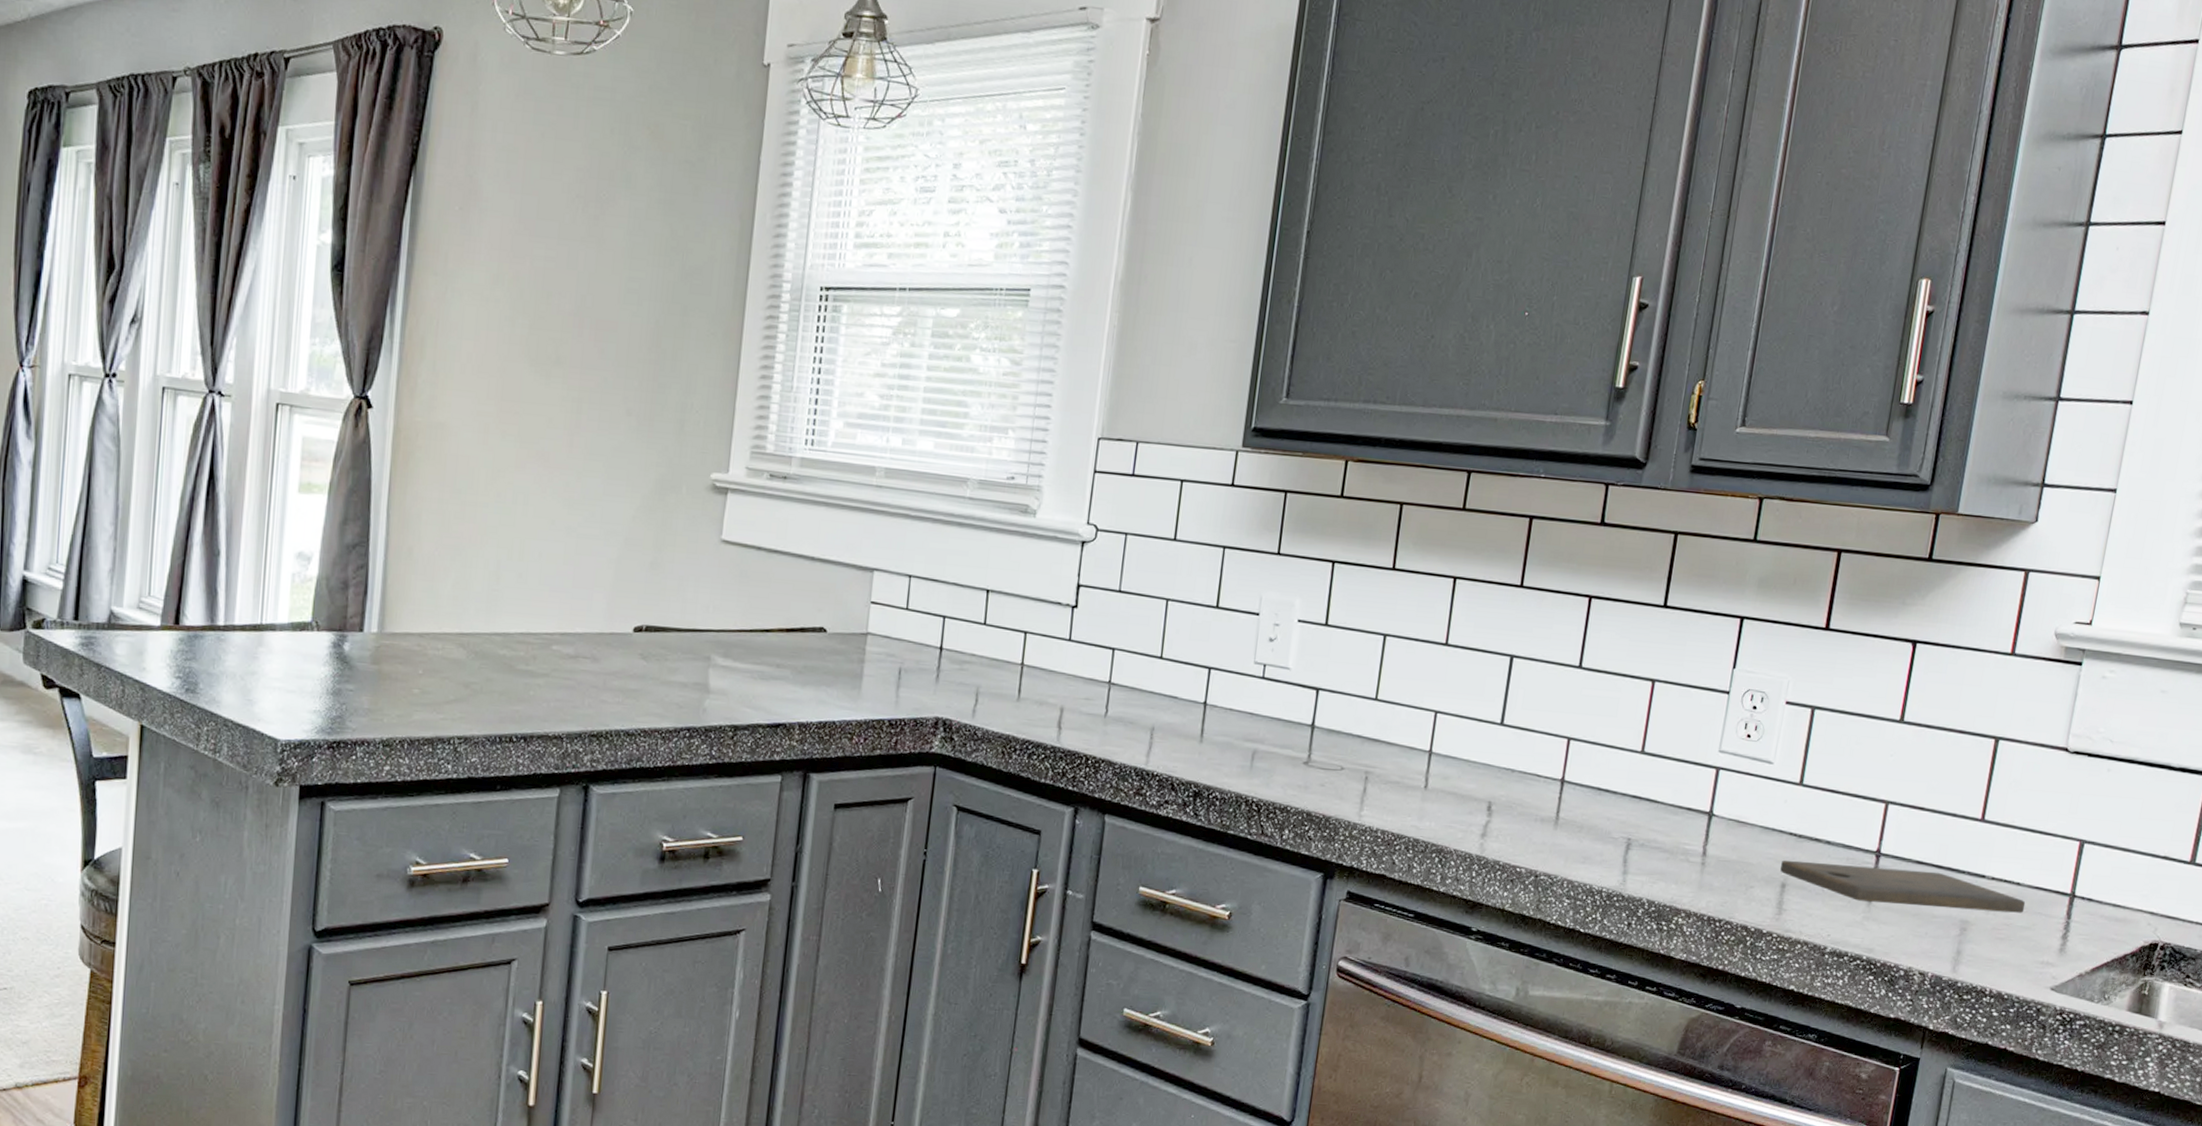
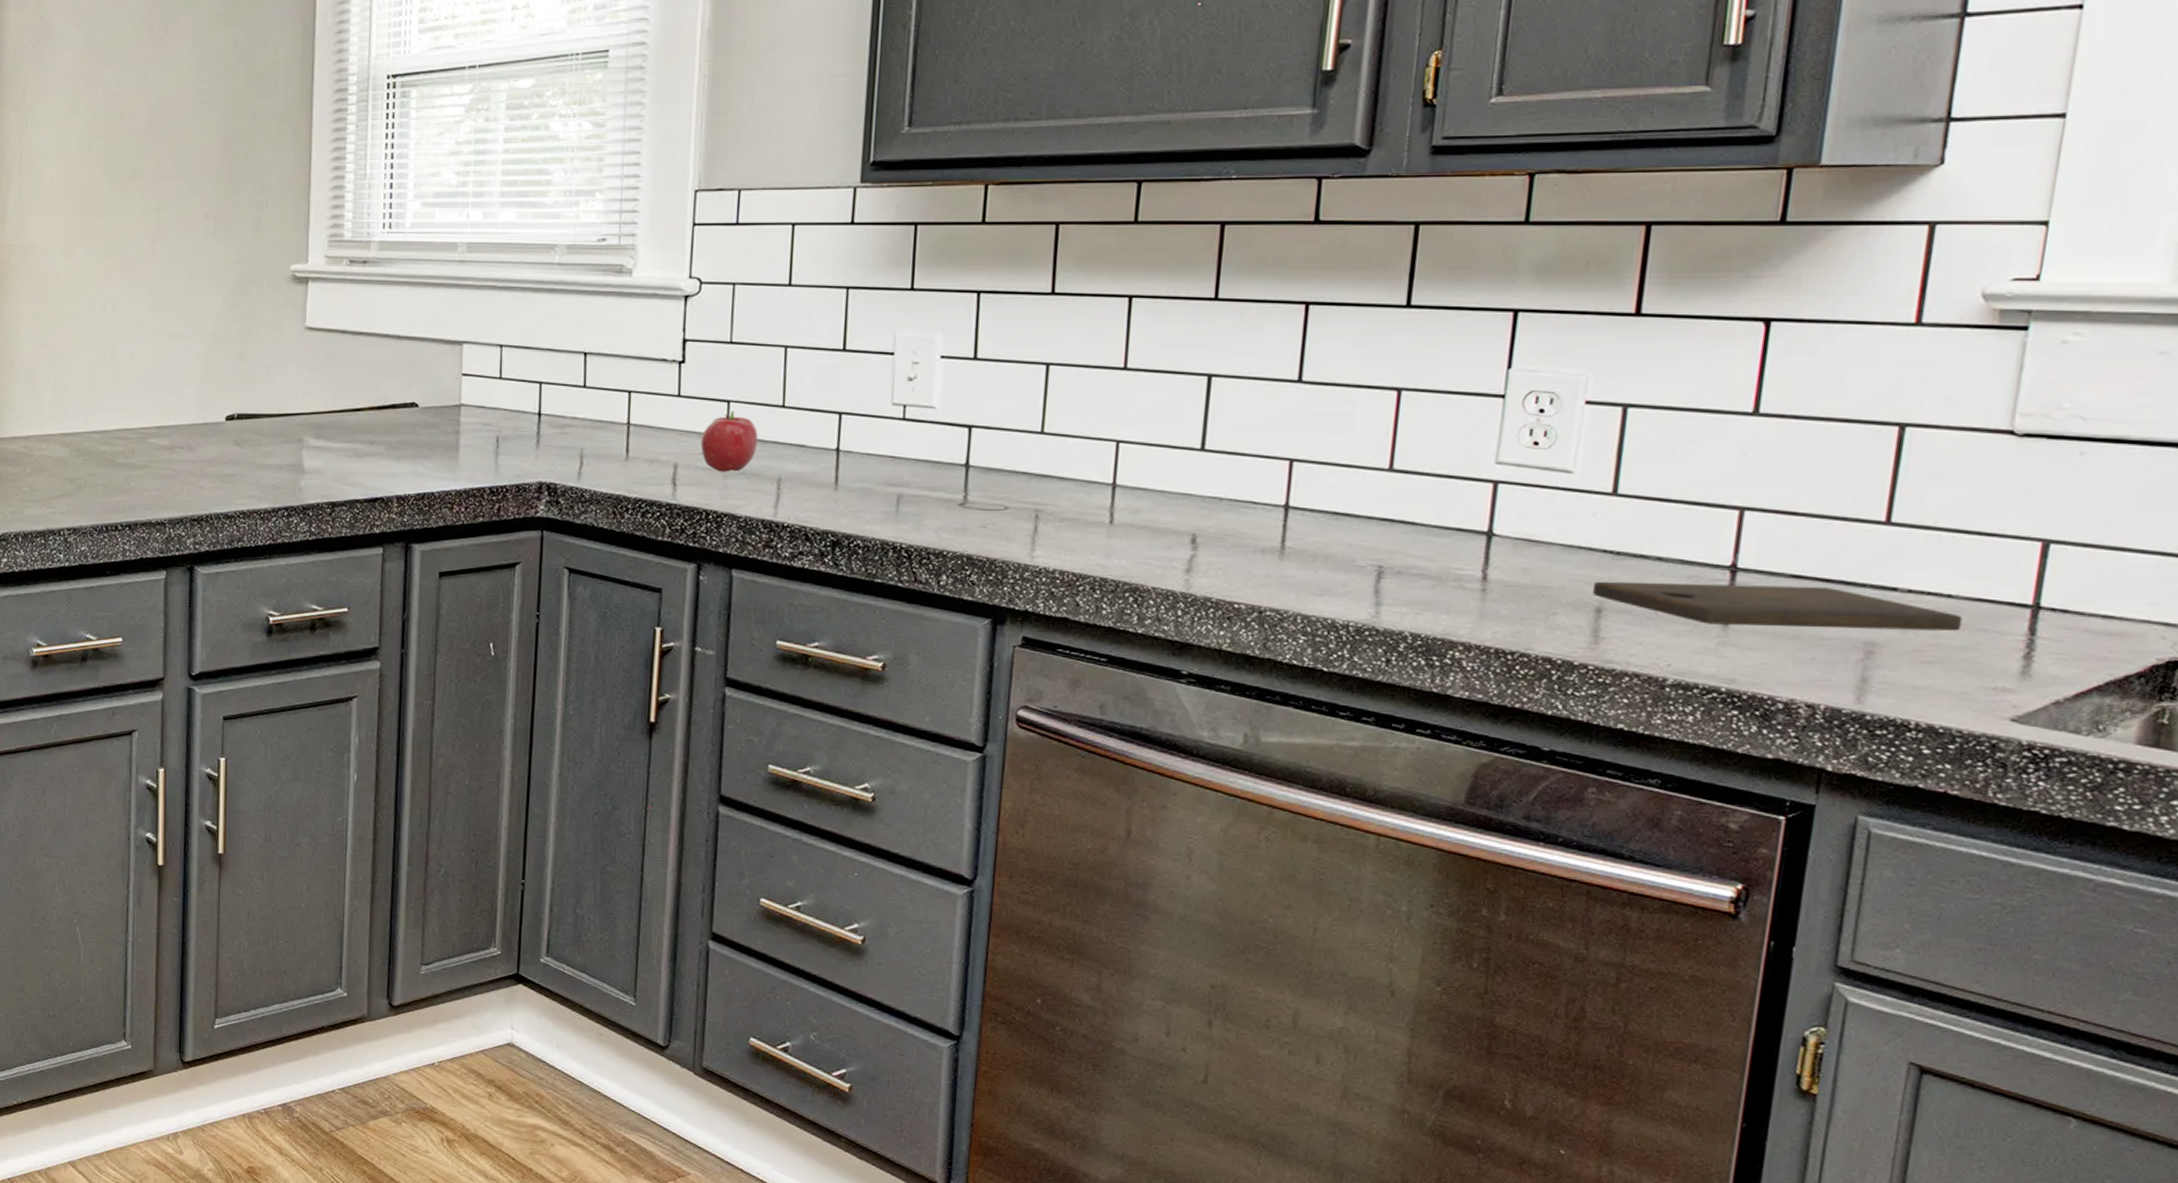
fruit: none [1085,658,1137,719] -> present [700,411,758,472]

